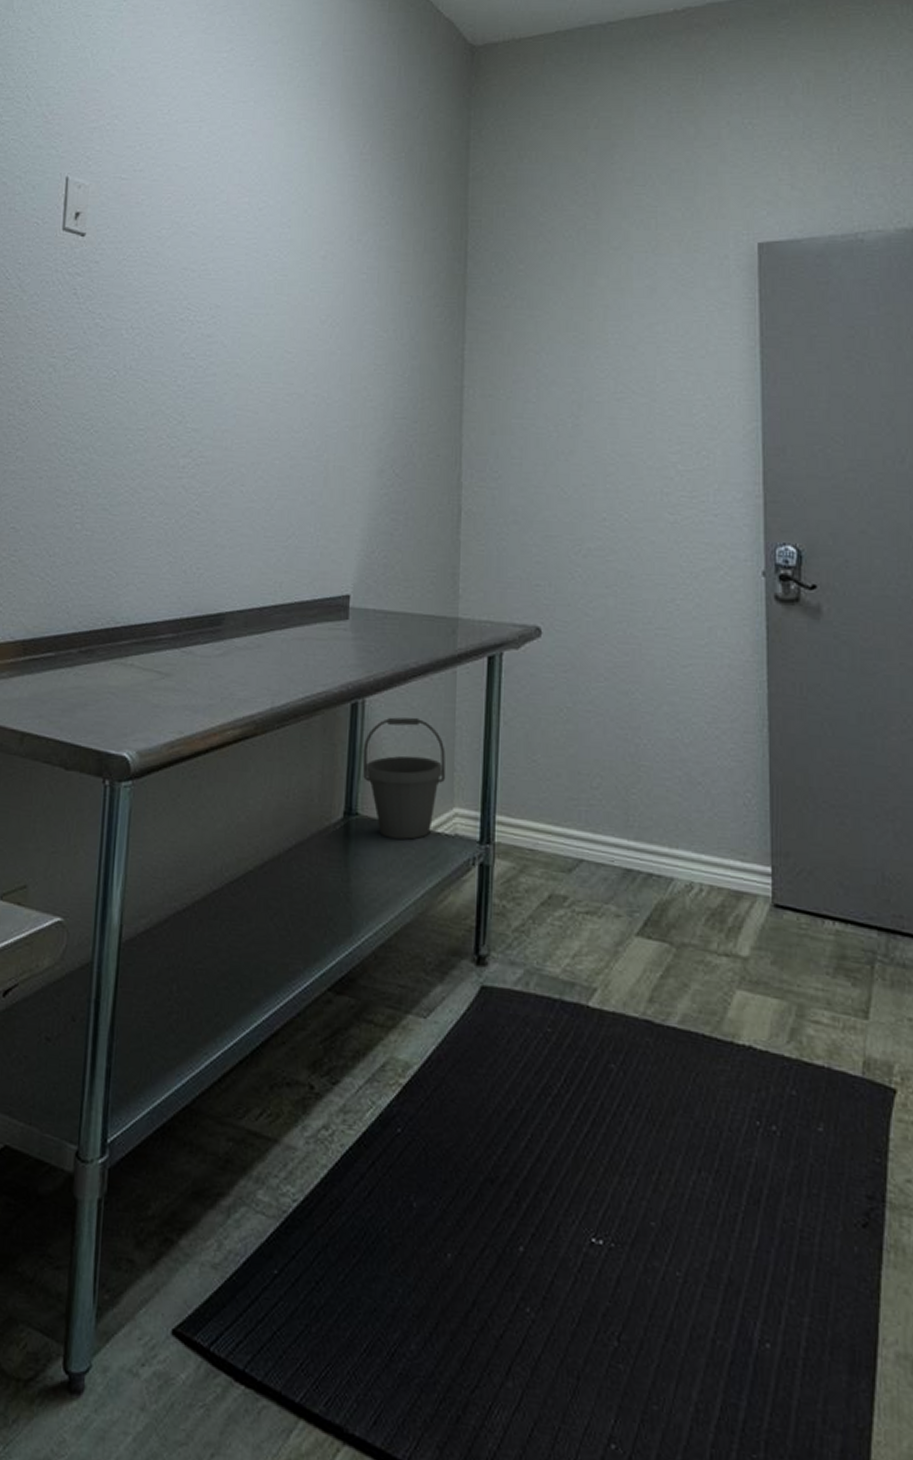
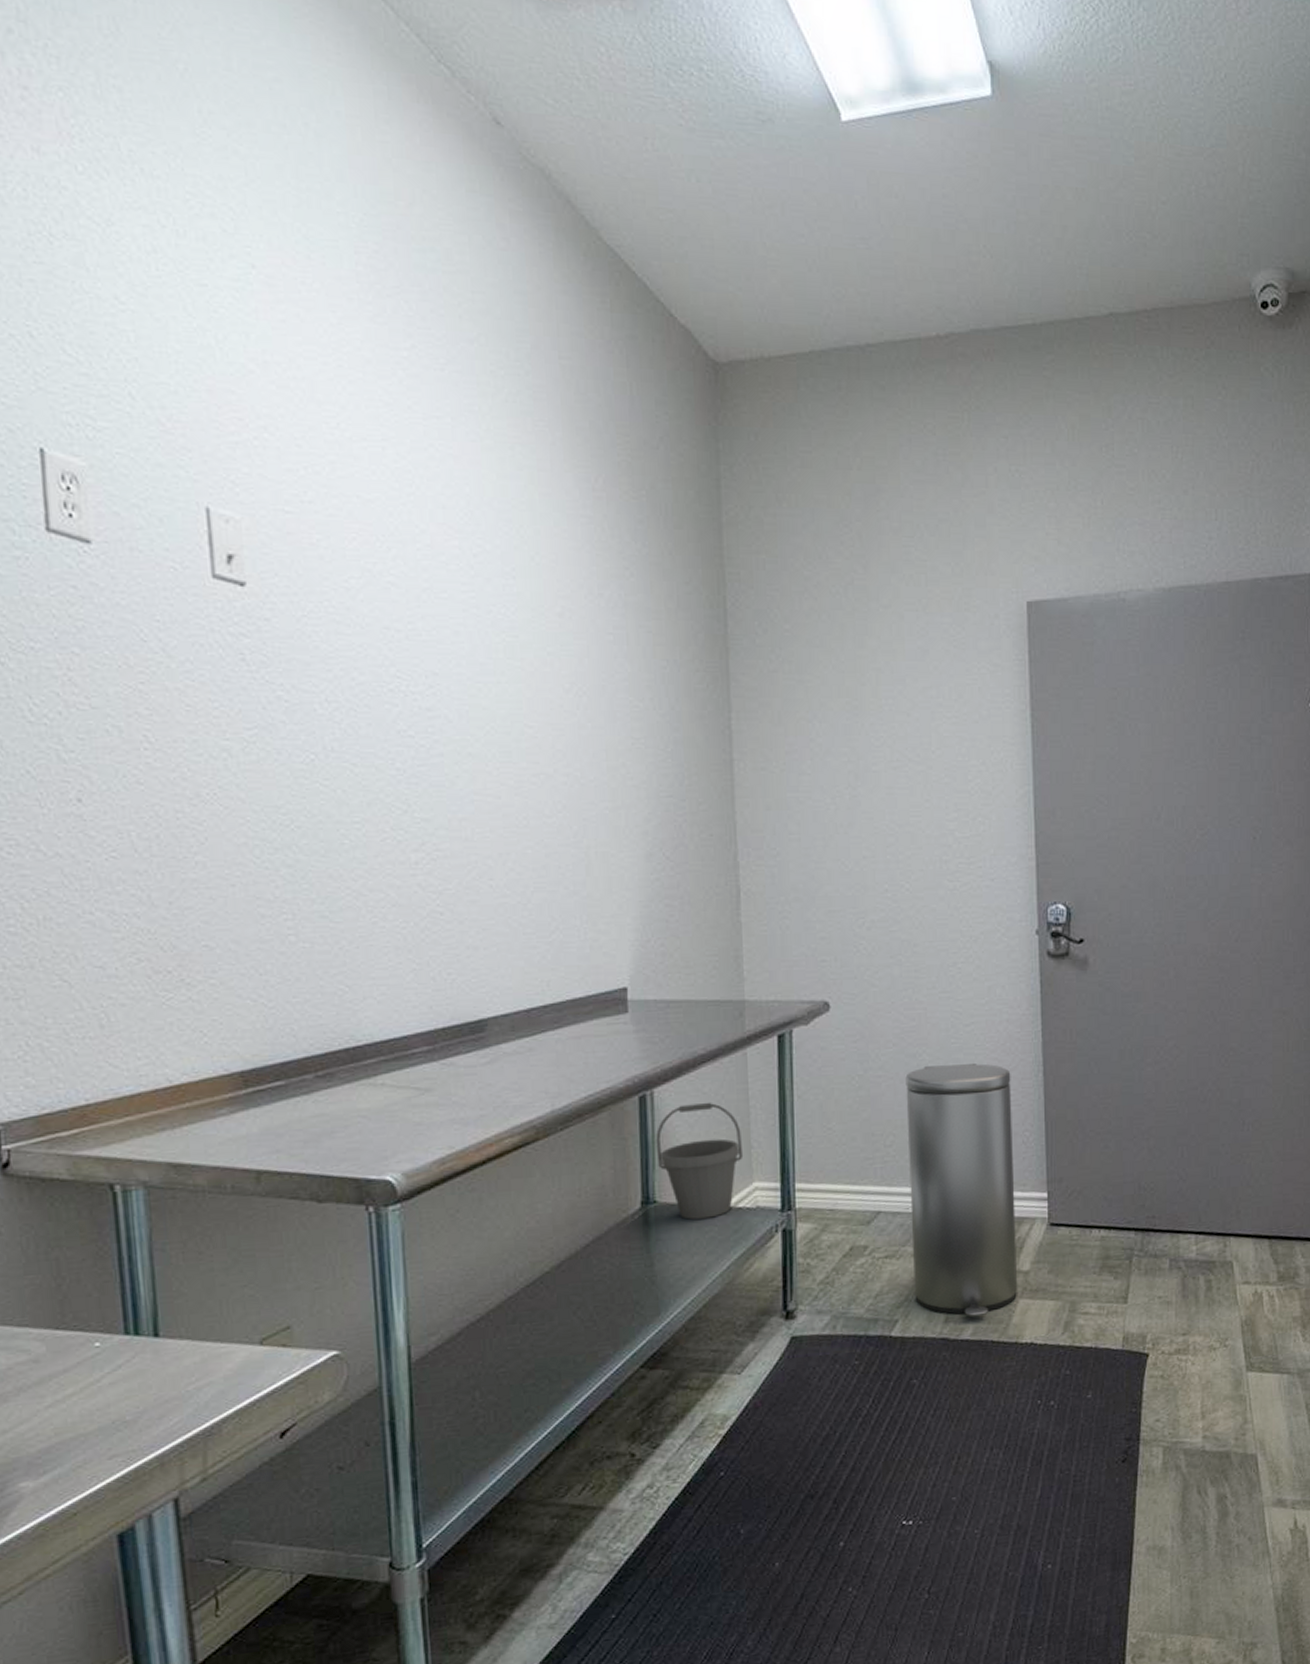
pedal bin: none [616,706,735,1002] -> present [905,1063,1018,1317]

